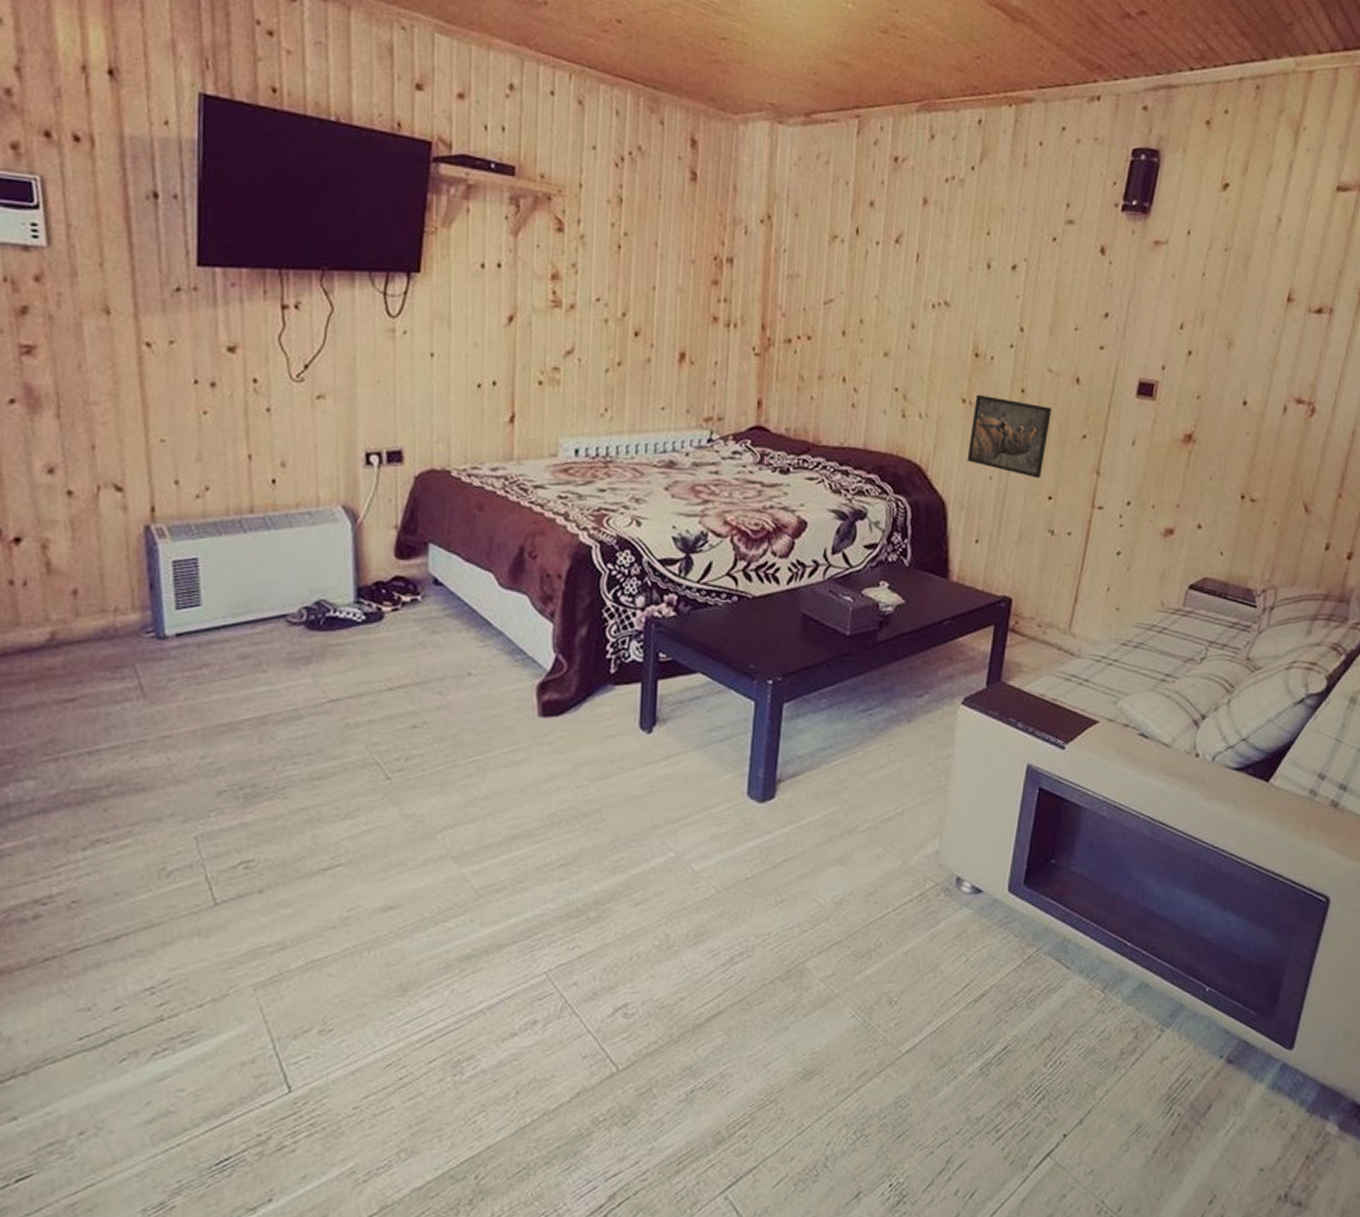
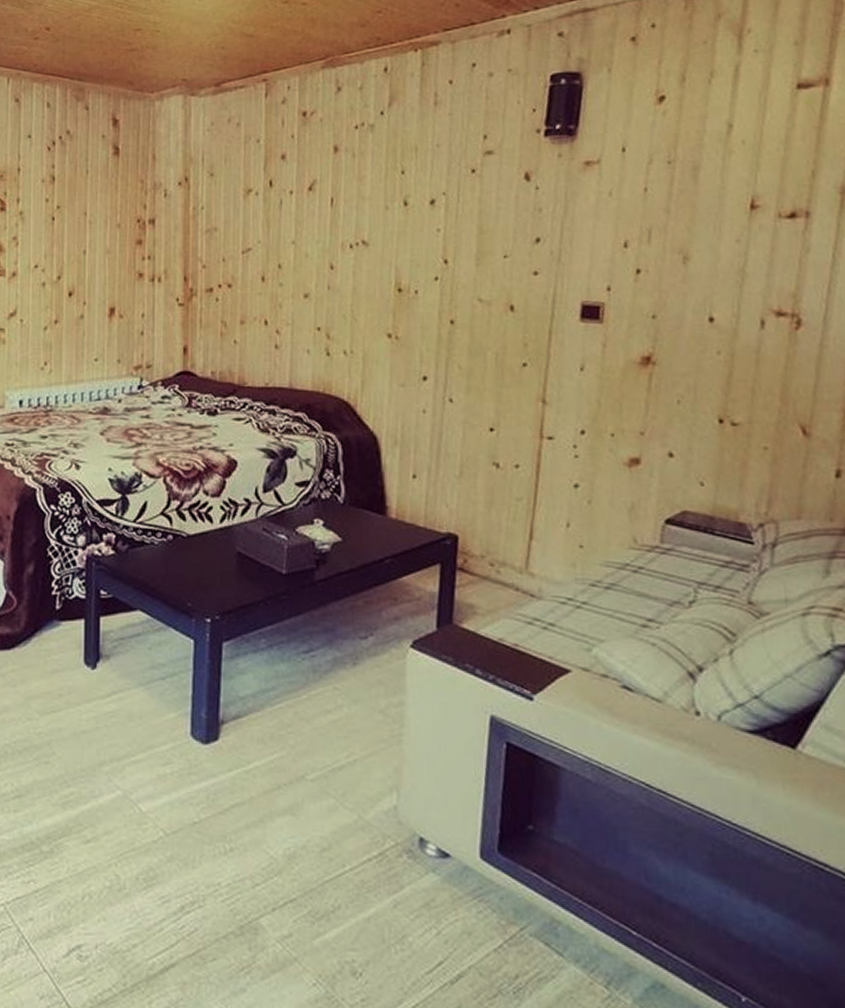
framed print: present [967,394,1053,479] -> none [397,328,486,410]

